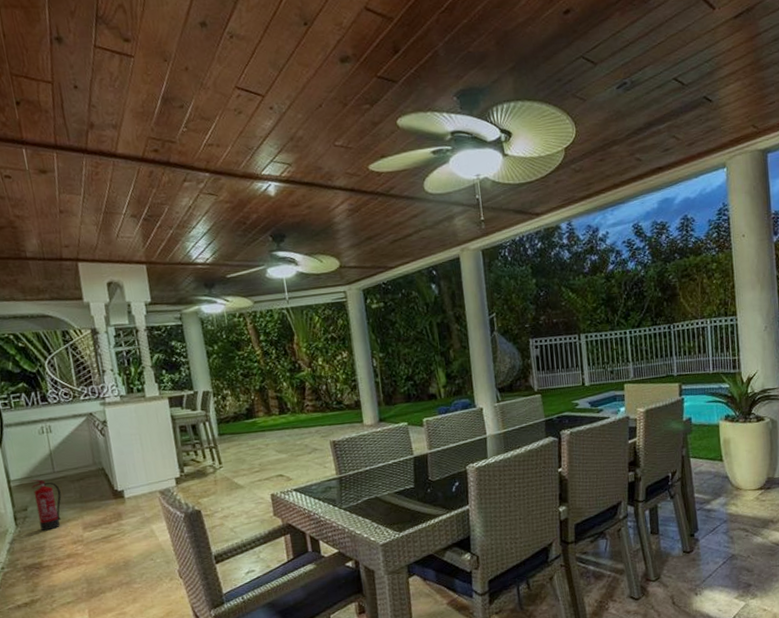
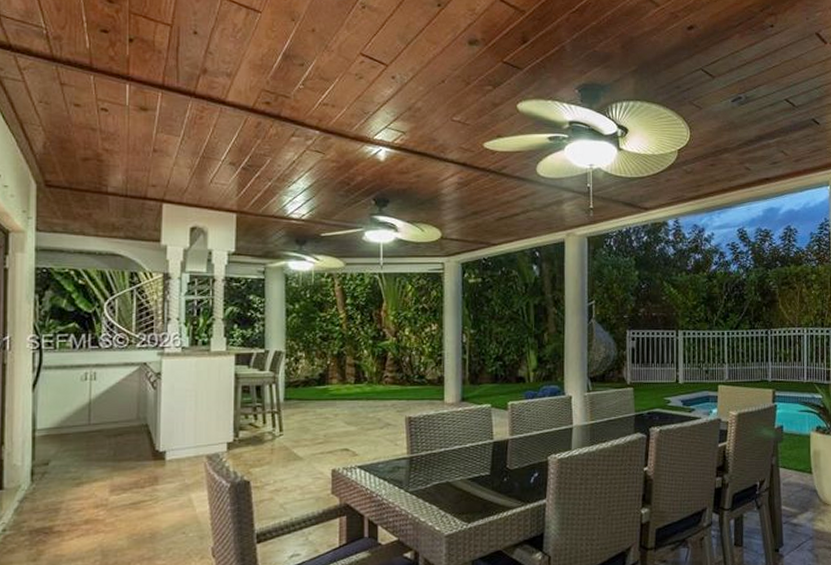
fire extinguisher: present [30,479,62,531] -> none [59,431,92,491]

